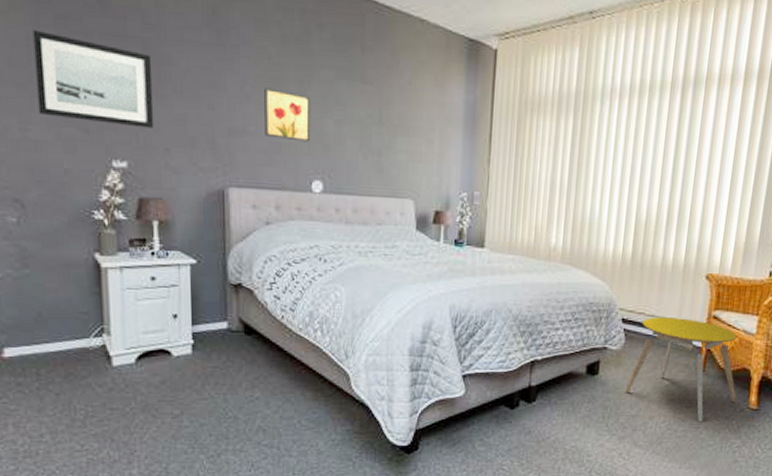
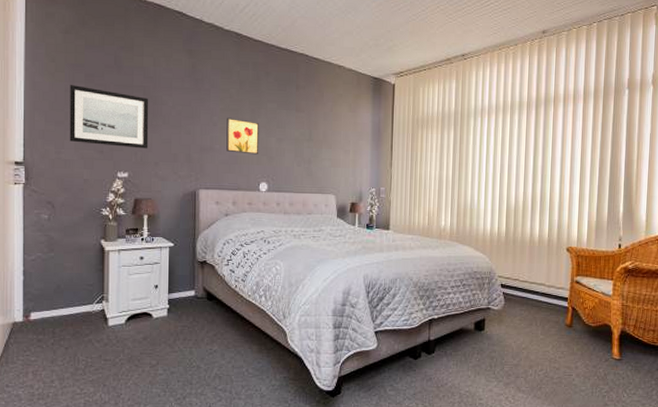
stool: present [625,317,737,423] -> none [507,282,602,371]

